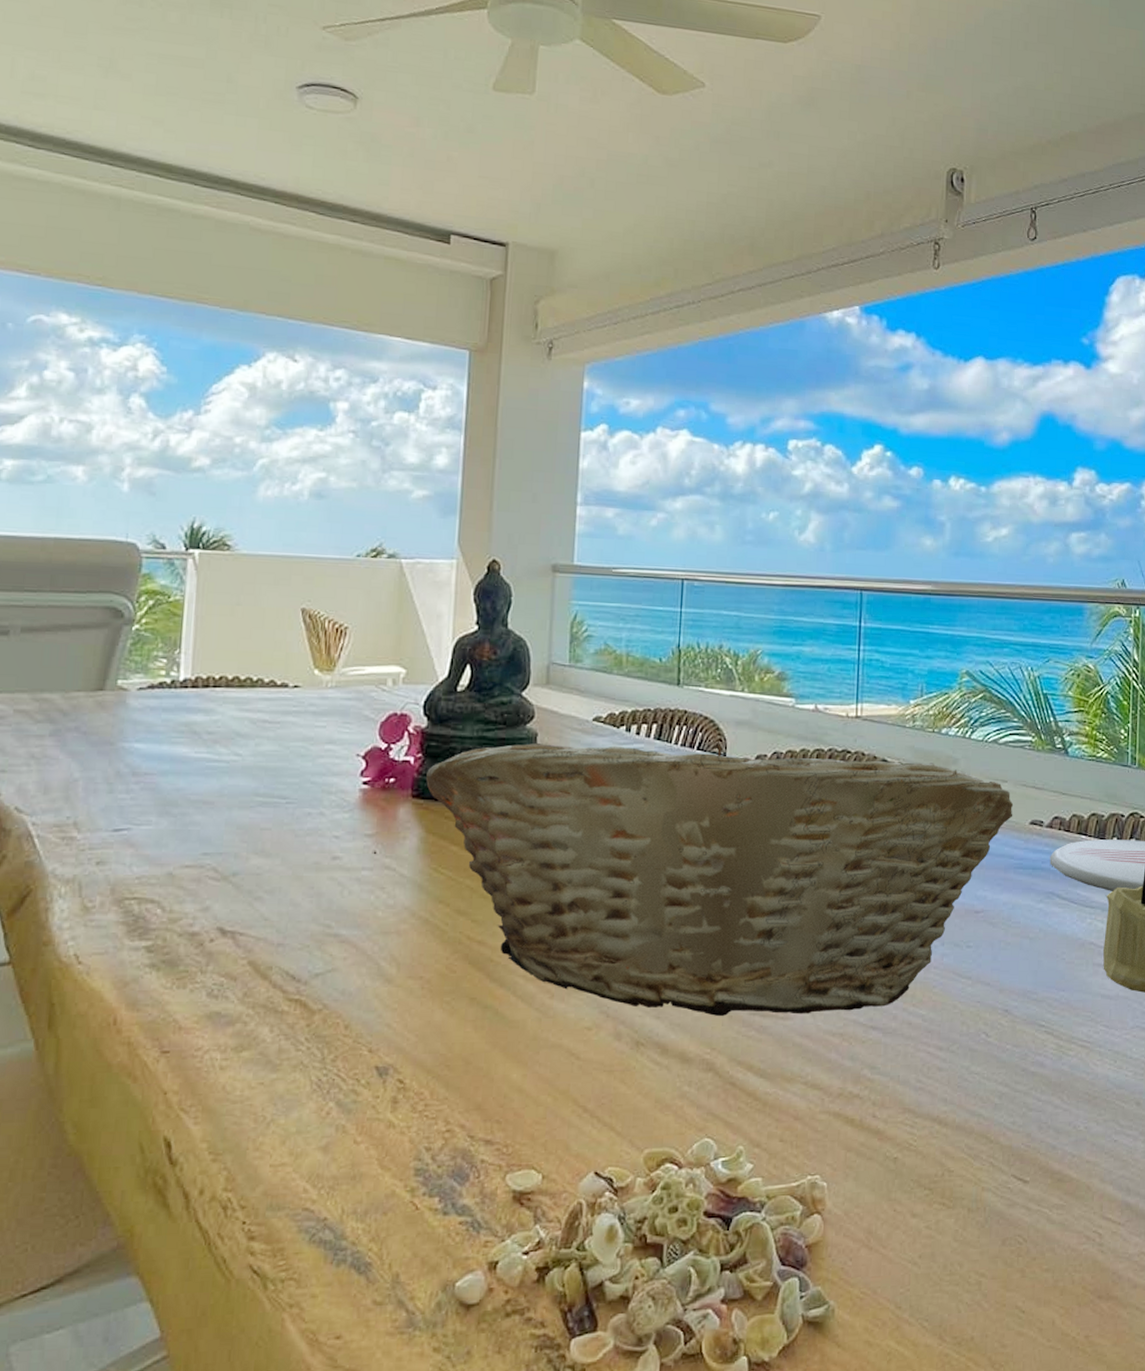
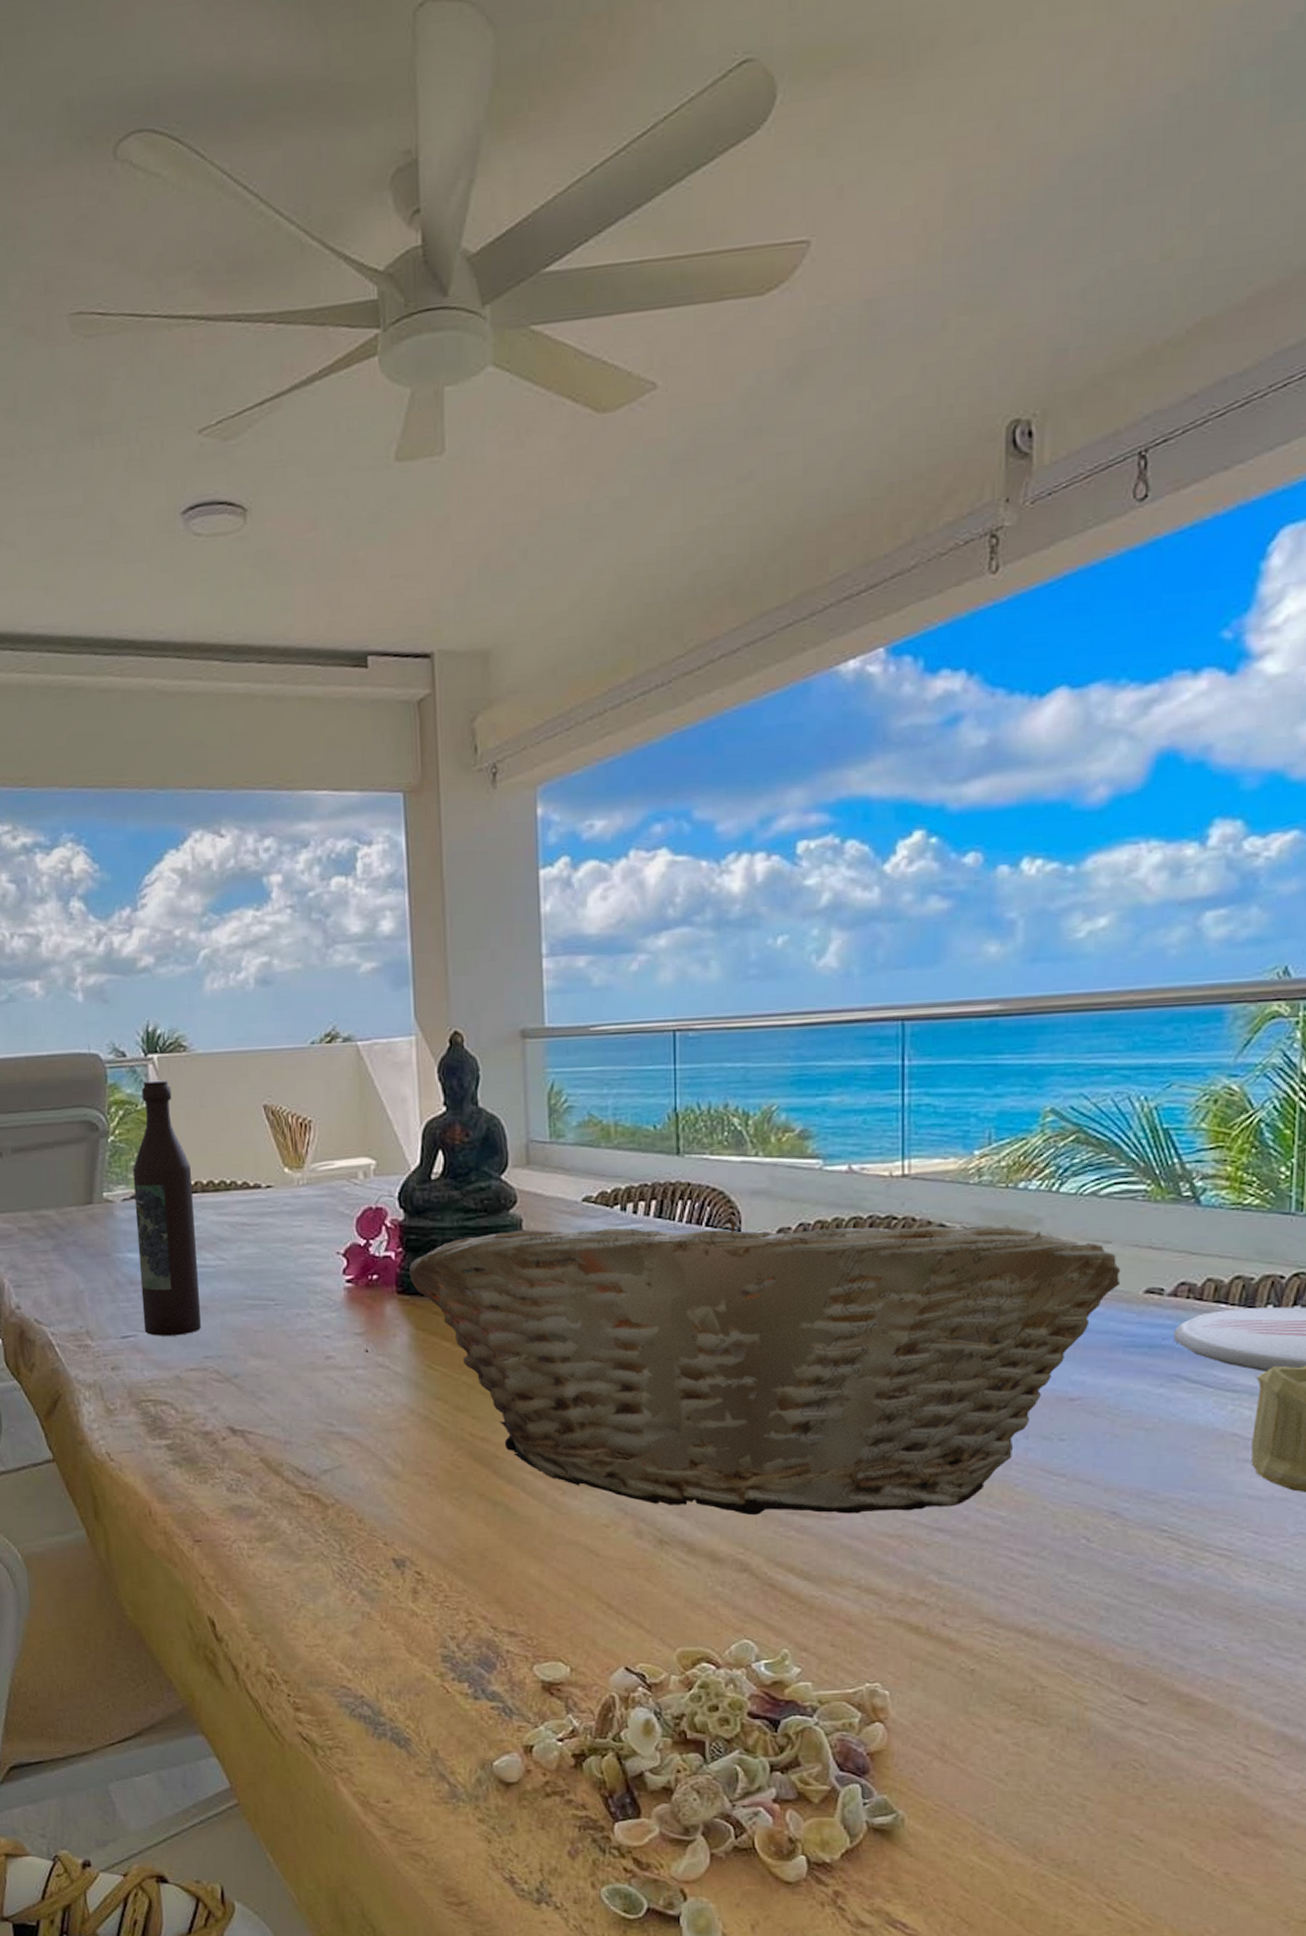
wine bottle: none [140,574,217,831] -> present [132,1080,201,1336]

